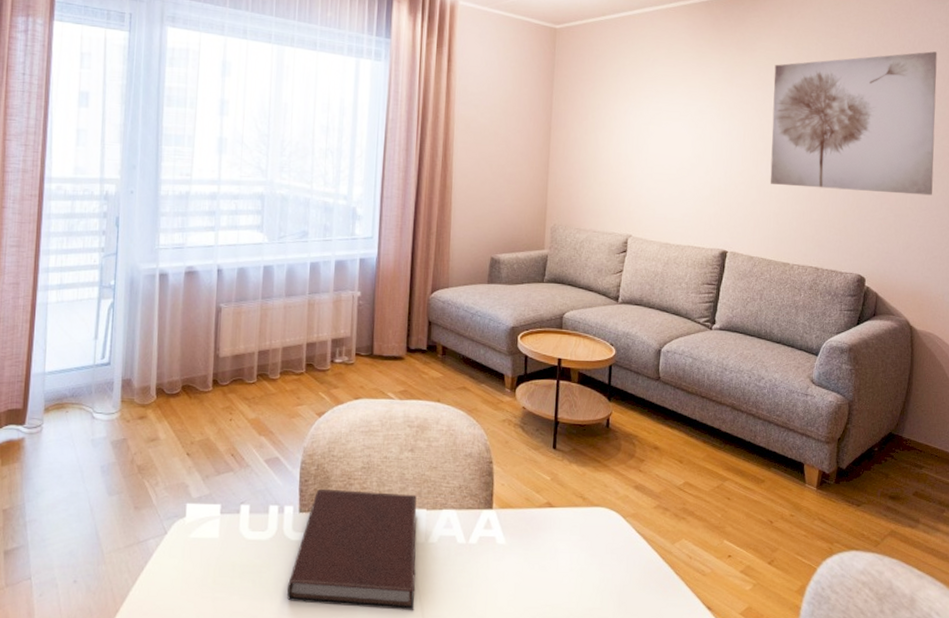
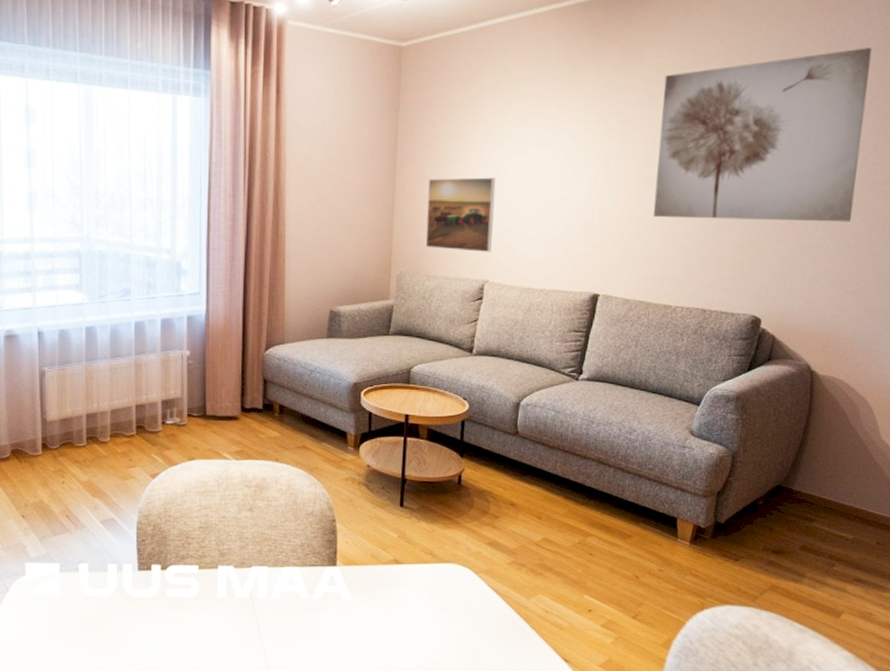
notebook: present [287,488,417,611] -> none [131,548,259,662]
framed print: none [576,142,637,210] -> present [425,177,496,252]

